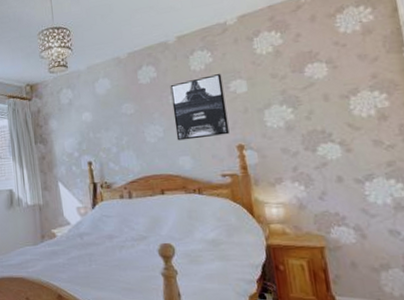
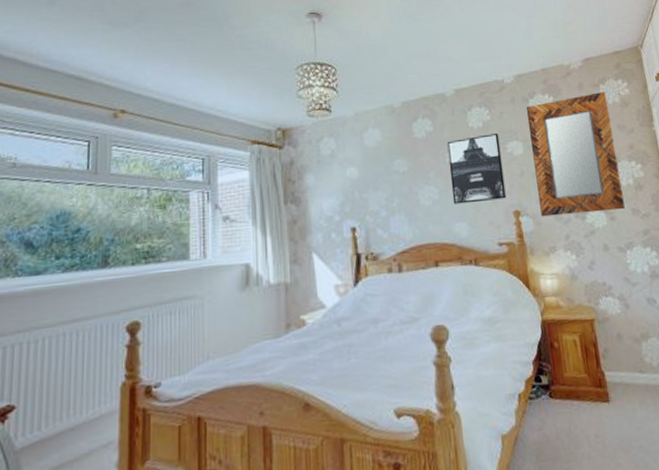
home mirror: none [250,21,364,150] -> present [526,92,625,217]

